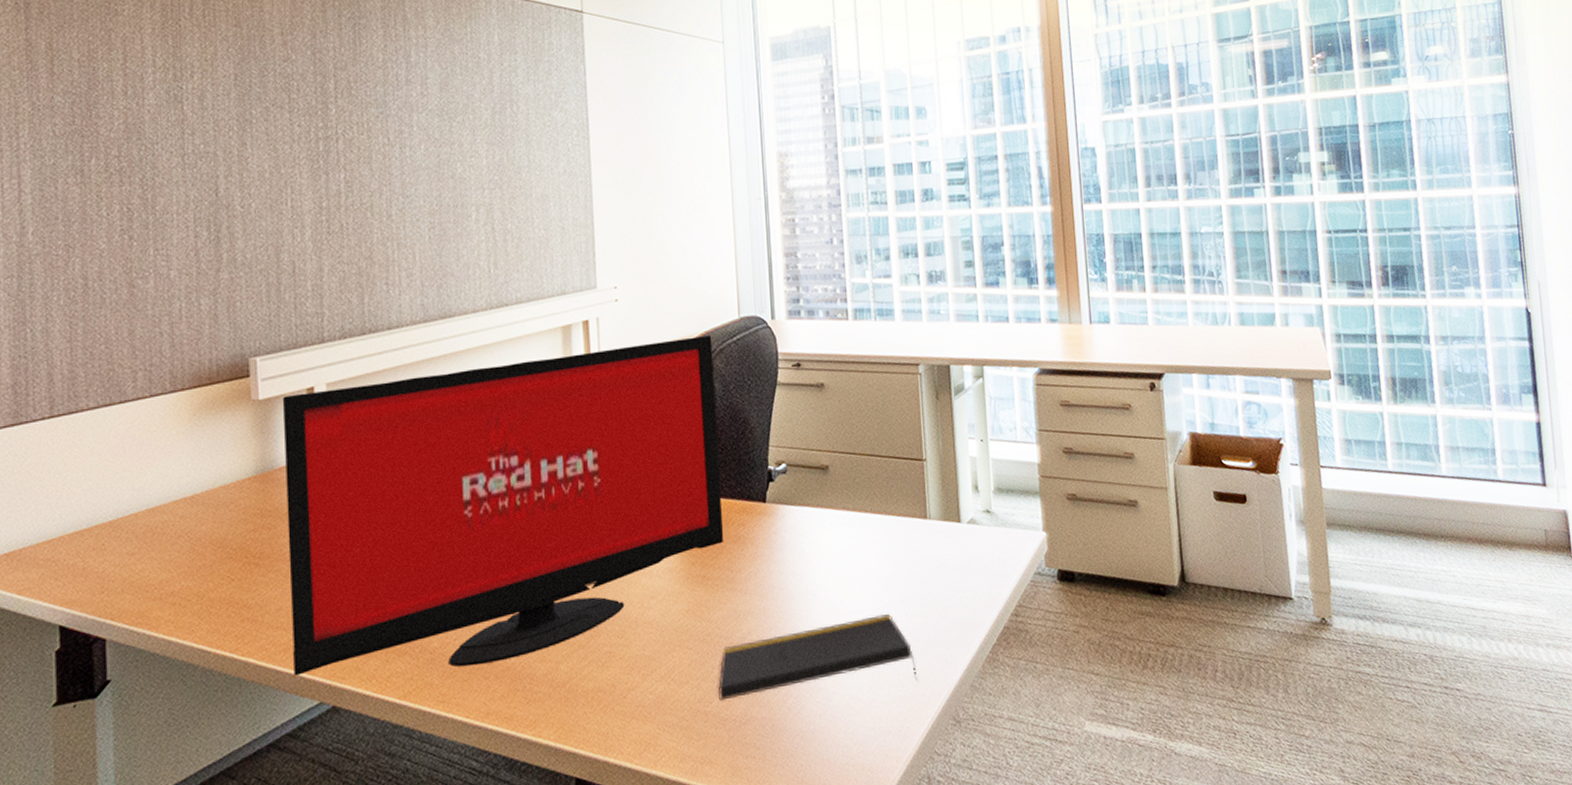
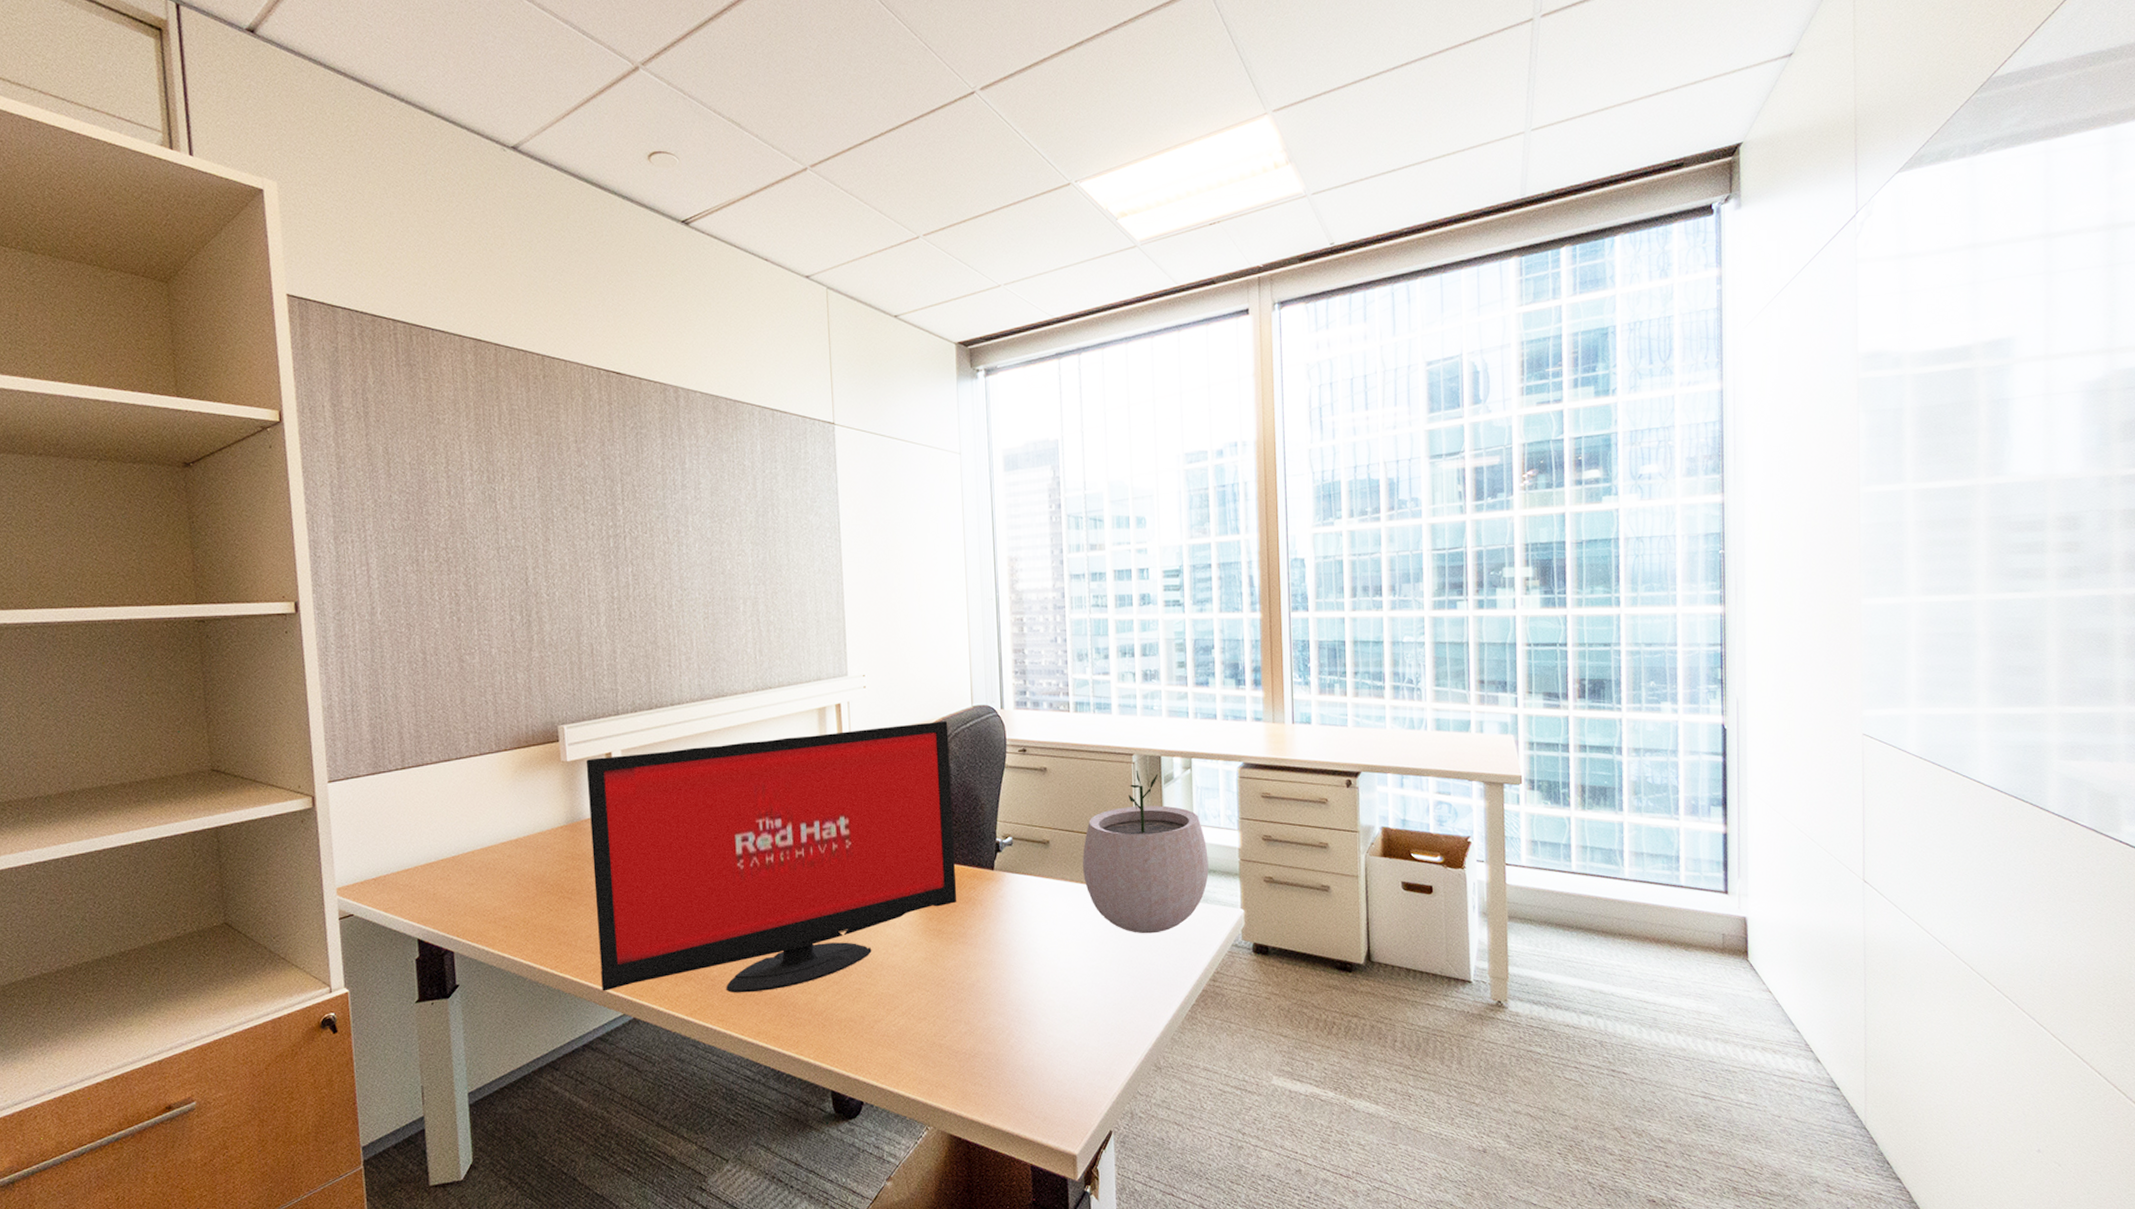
notepad: present [718,614,918,701] -> none [951,972,1124,1036]
plant pot: none [866,381,1006,567] -> present [1082,770,1209,934]

